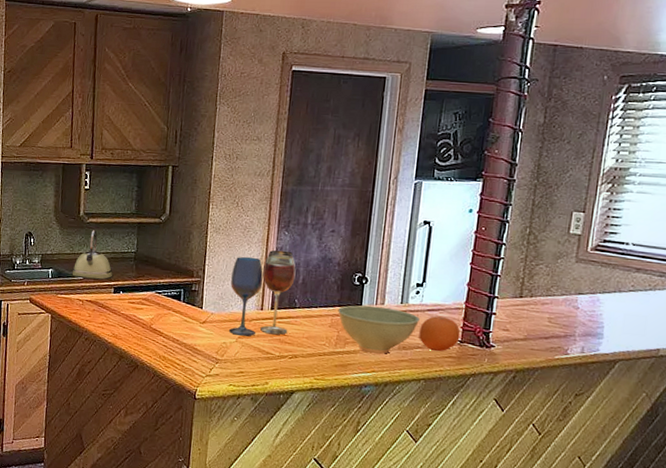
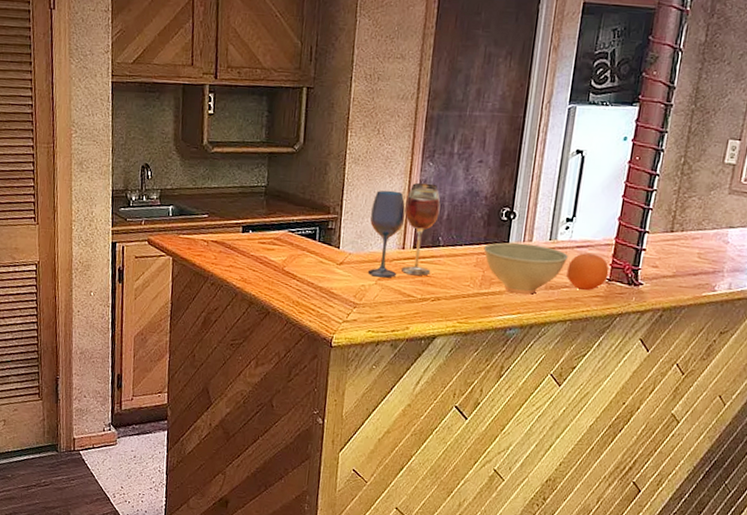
kettle: present [72,229,113,280] -> none [195,160,242,218]

